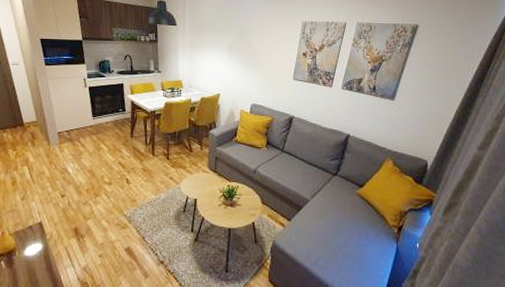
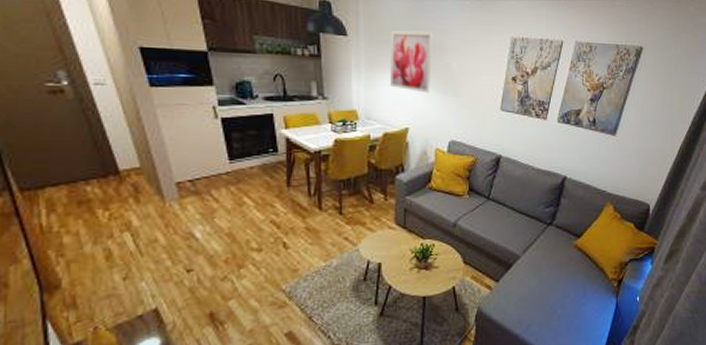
wall art: none [207,20,240,67] -> present [390,30,433,93]

